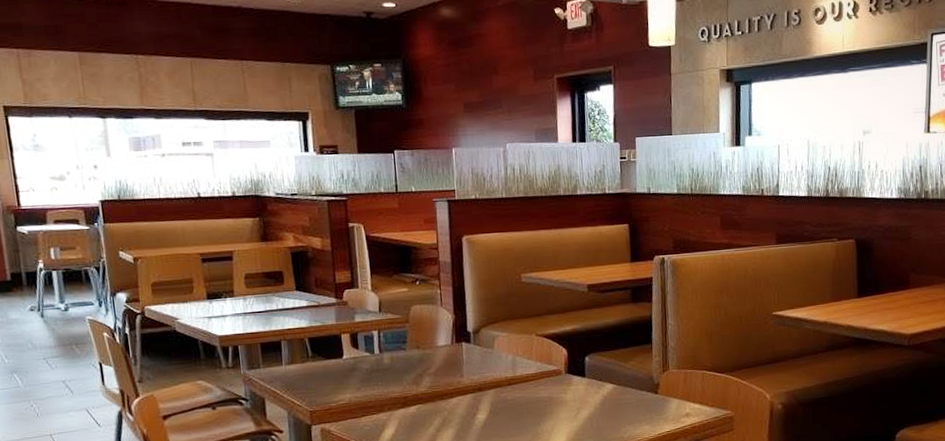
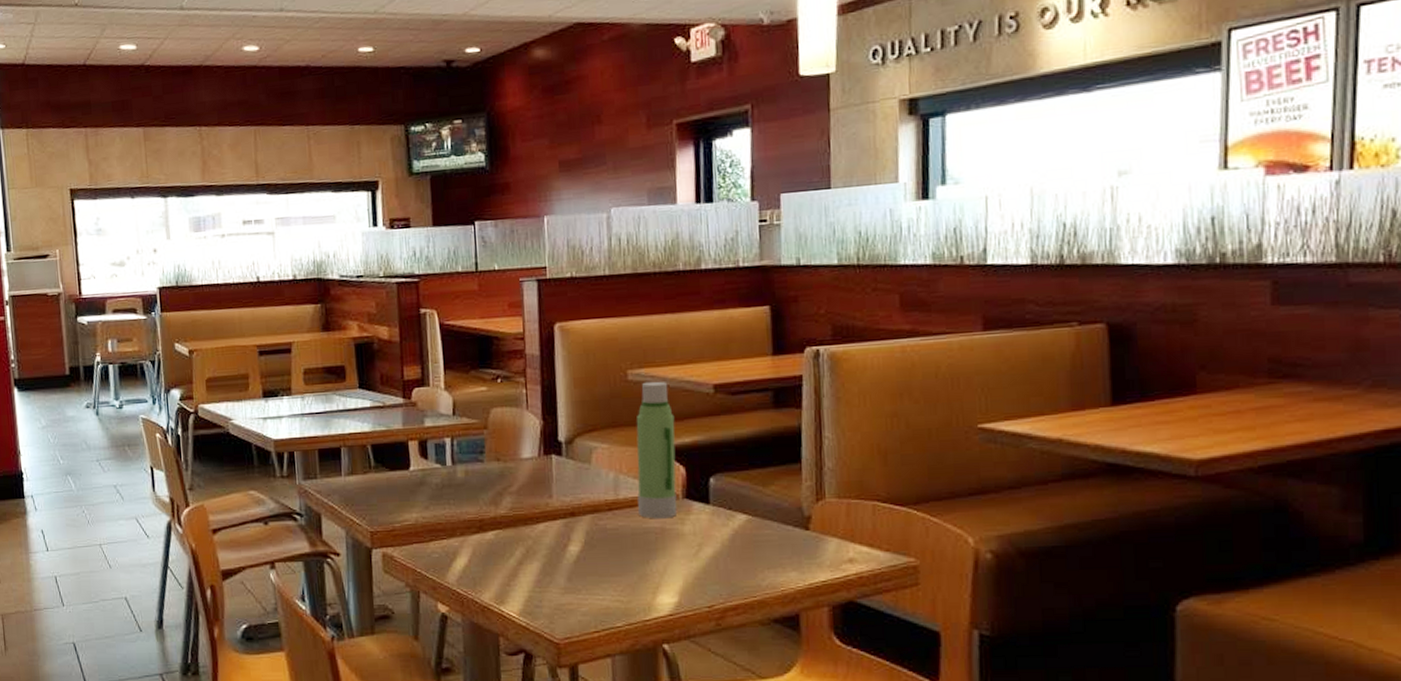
water bottle: none [529,282,562,391] -> present [636,381,678,519]

